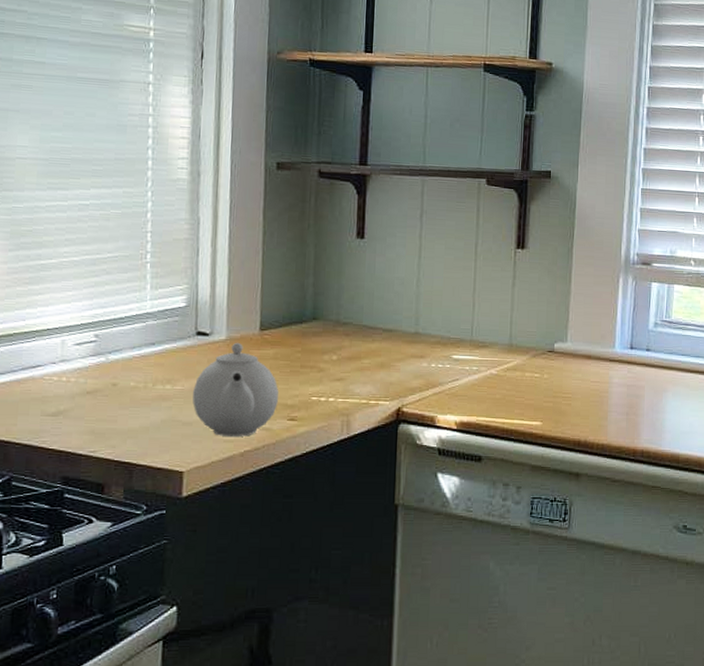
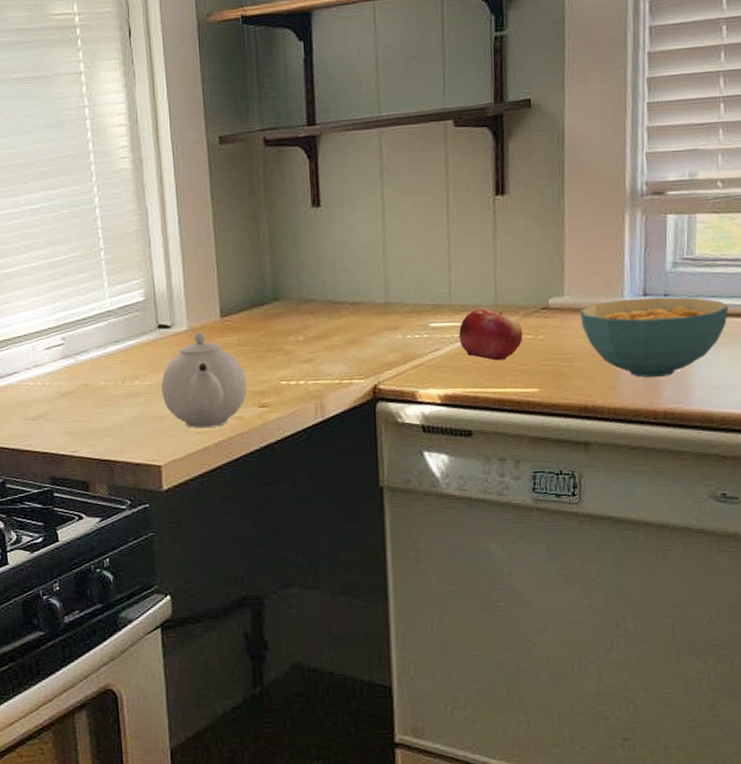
fruit: none [477,346,532,394] -> present [459,309,523,361]
cereal bowl: none [578,350,695,421] -> present [579,297,728,378]

